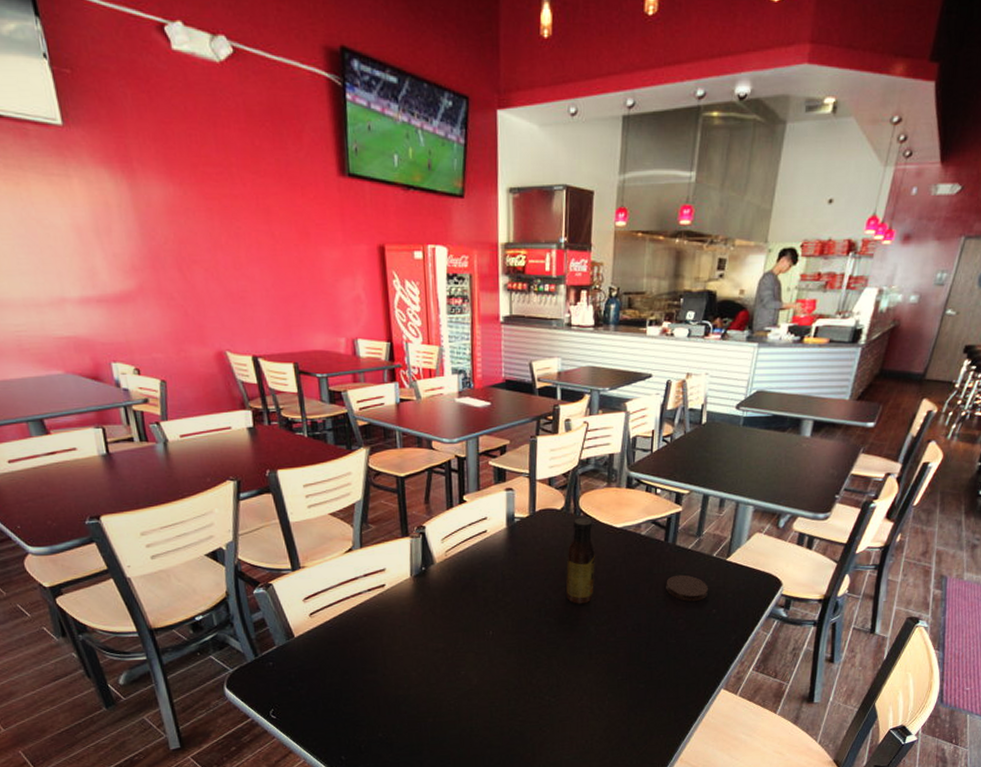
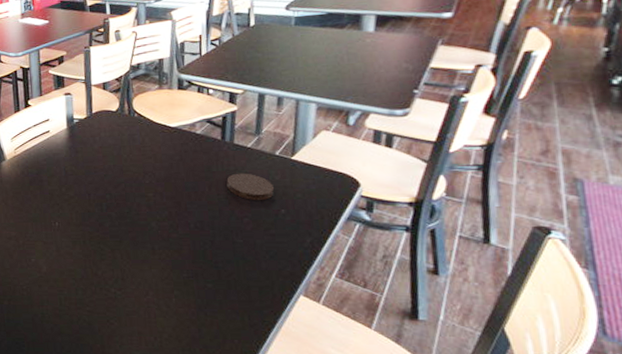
sauce bottle: present [566,517,595,604] -> none [124,117,153,200]

